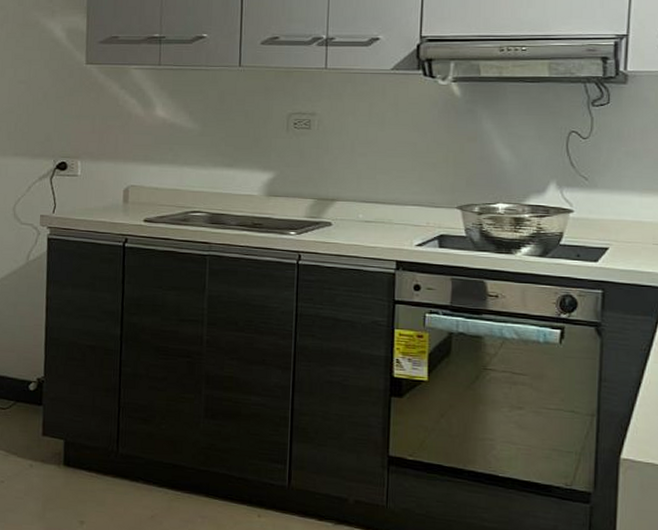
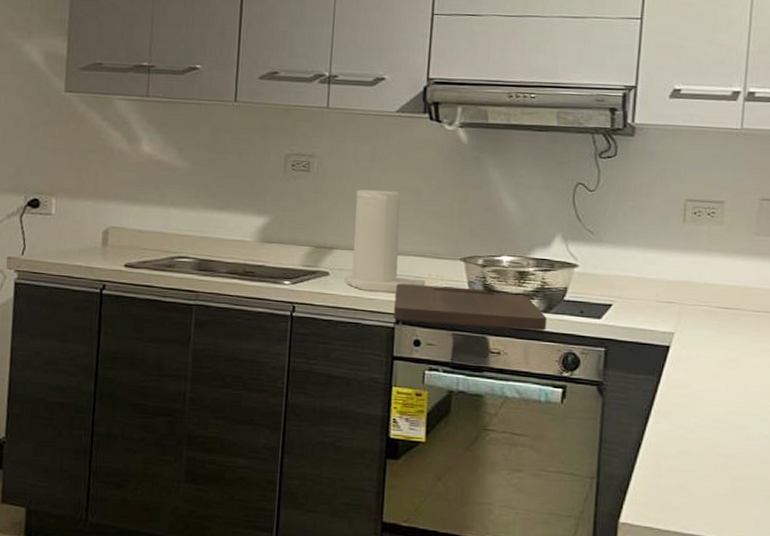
paper towel: none [345,144,424,240] -> present [343,189,426,292]
cutting board: none [393,232,543,275] -> present [393,283,547,332]

